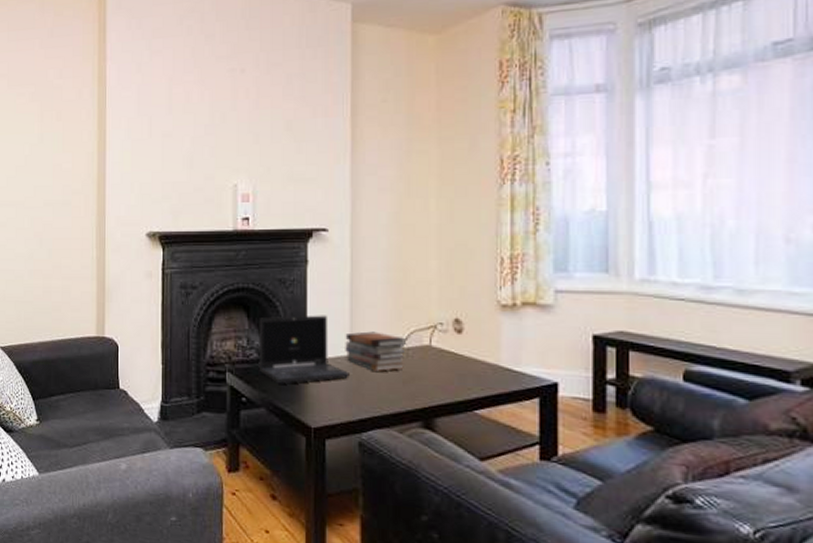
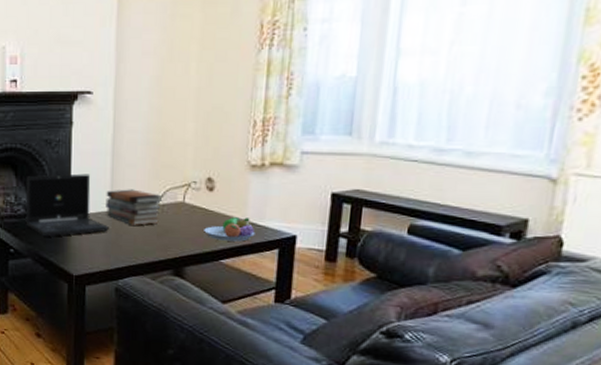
fruit bowl: none [454,362,512,390] -> present [204,217,255,242]

